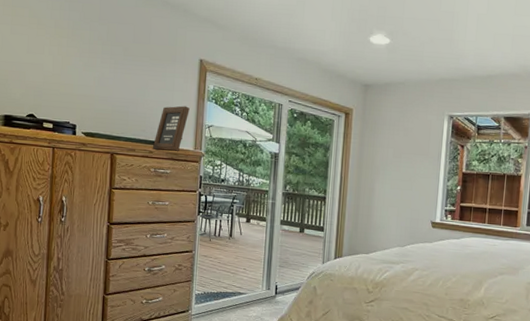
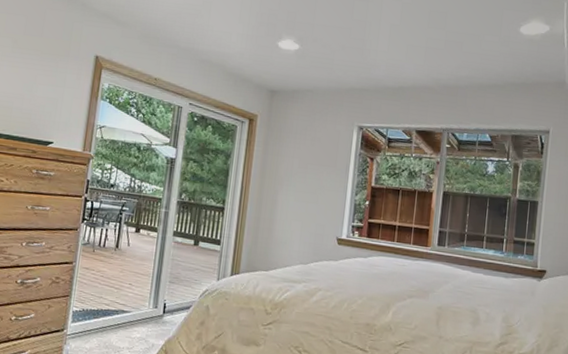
picture frame: present [152,106,190,152] -> none [36,103,81,153]

